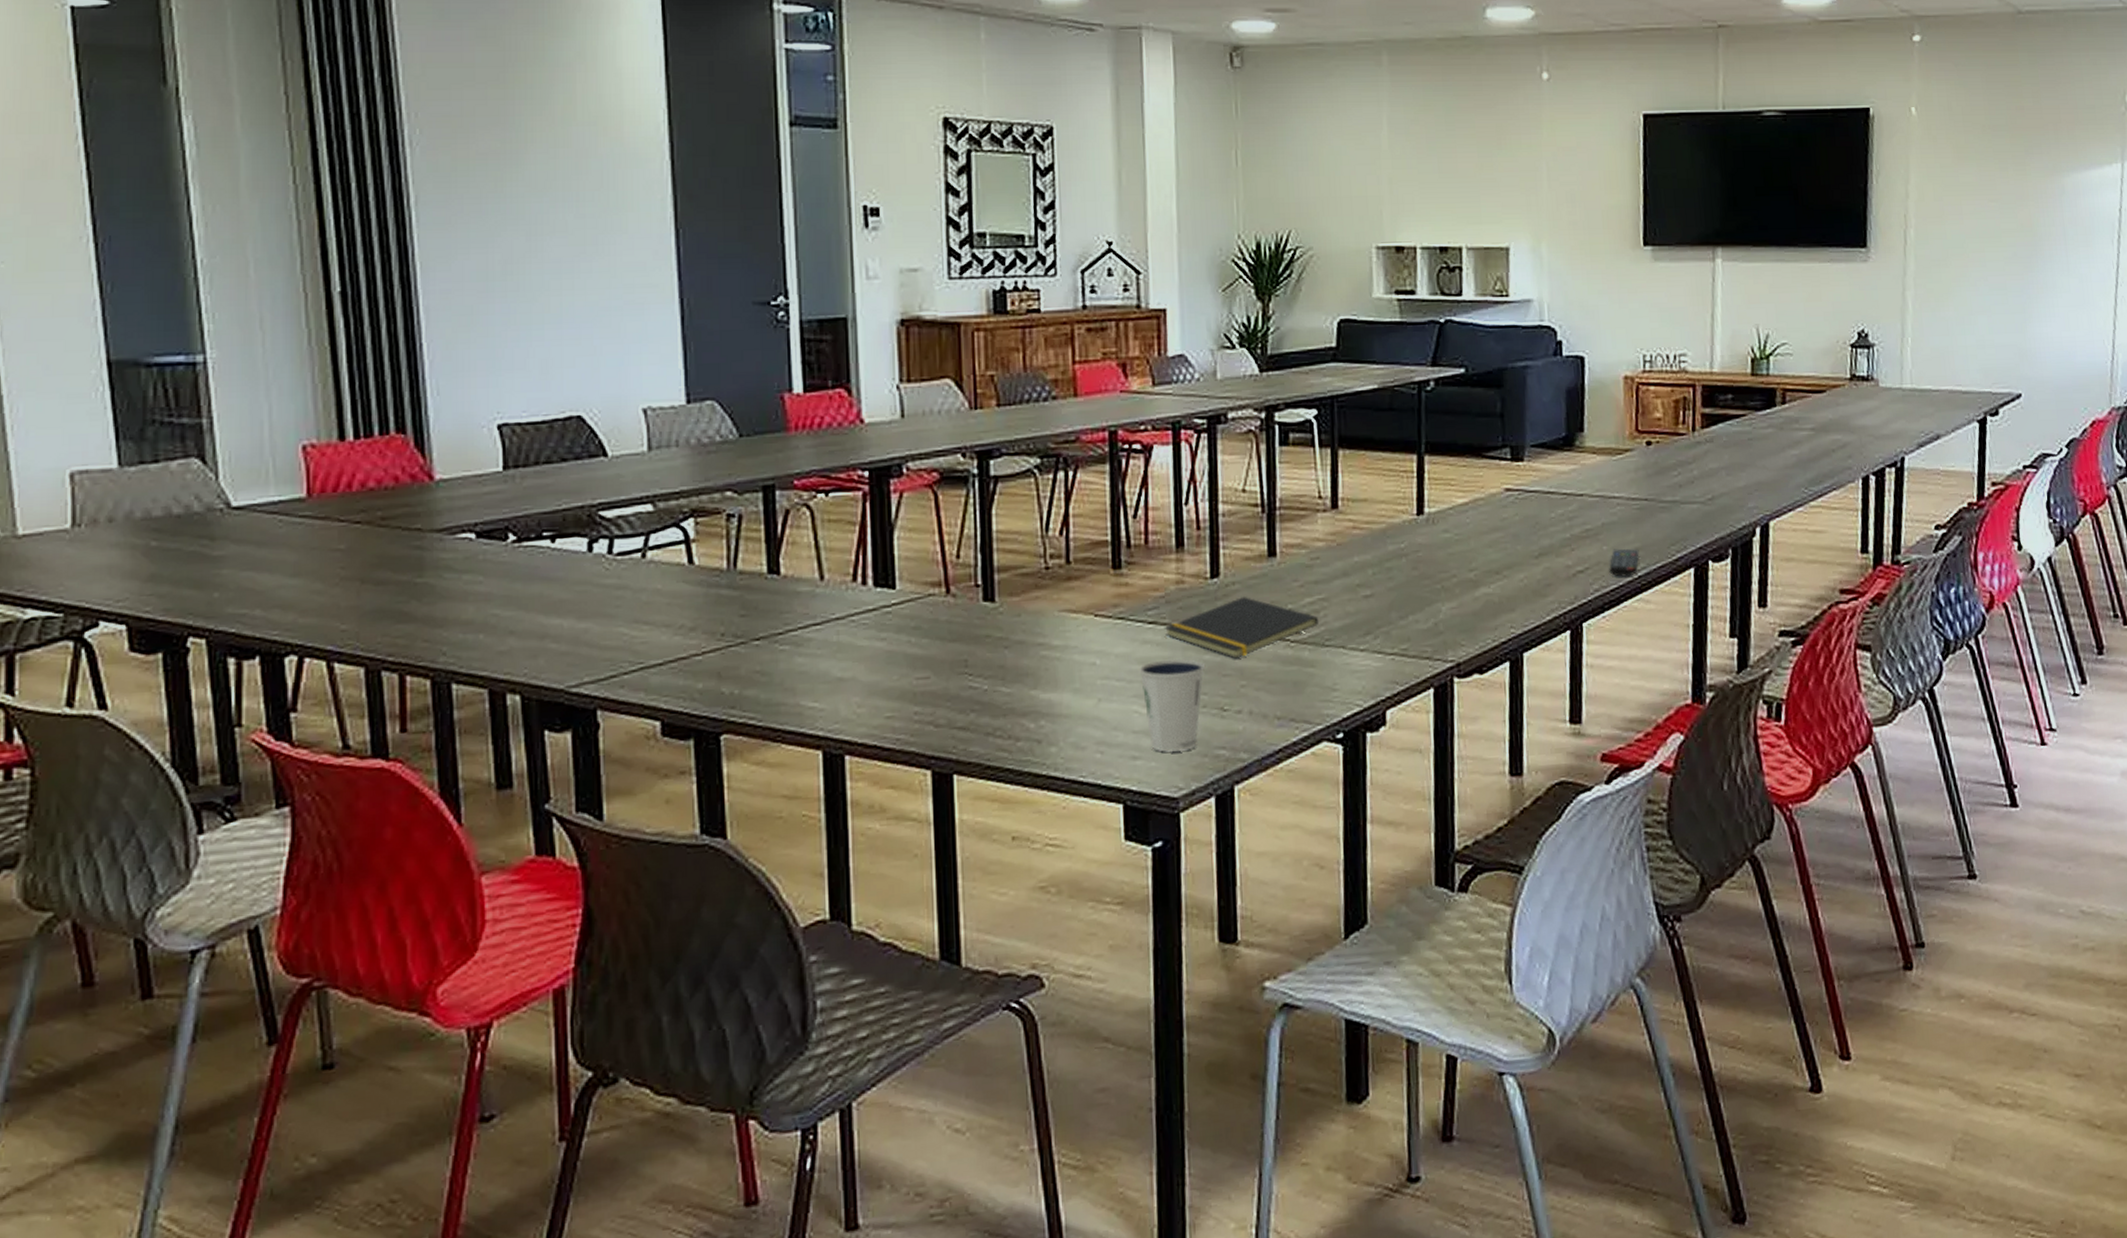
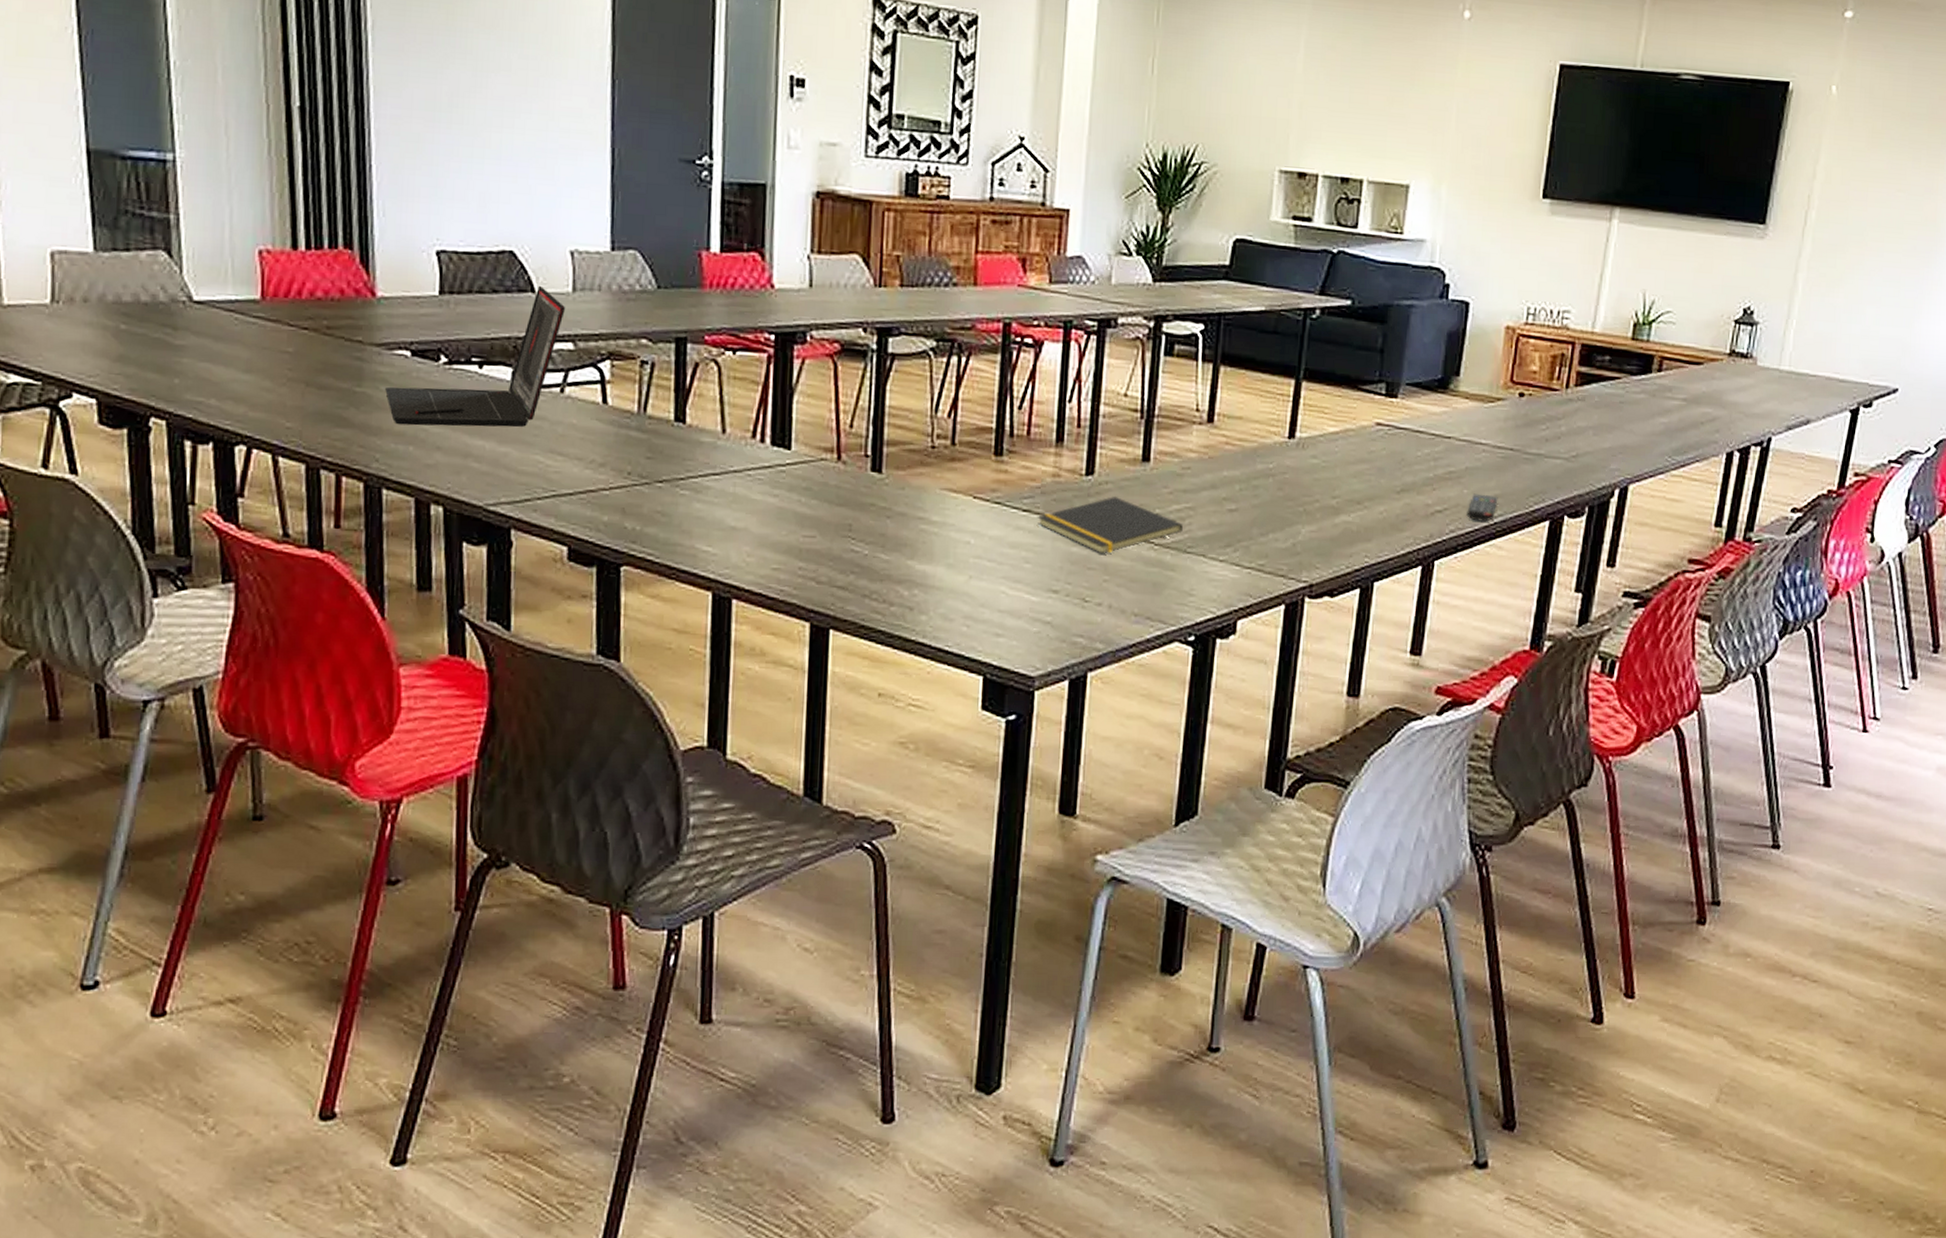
laptop: none [449,448,642,613] -> present [385,285,566,427]
dixie cup: present [1139,658,1205,752] -> none [1010,547,1071,634]

